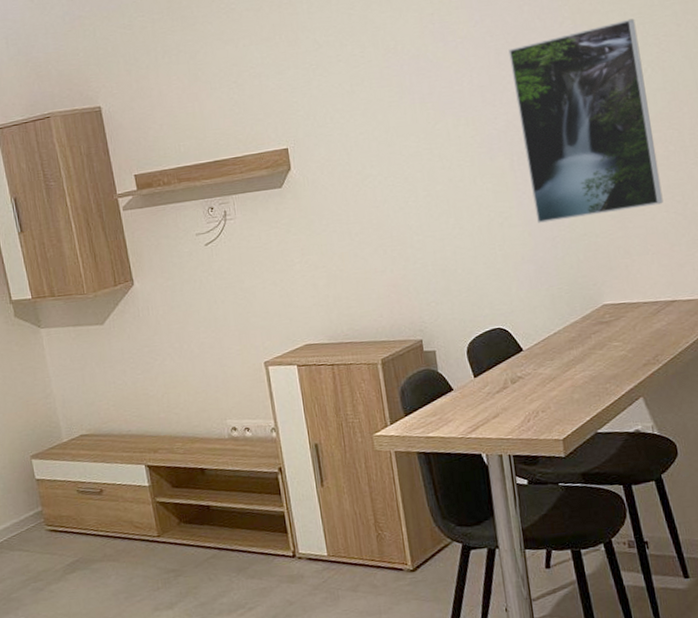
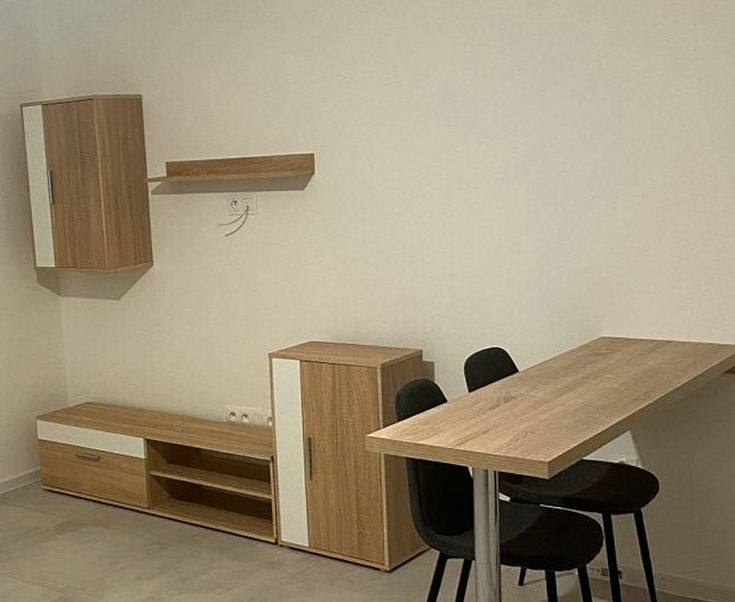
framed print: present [508,18,664,223] -> none [534,68,669,252]

